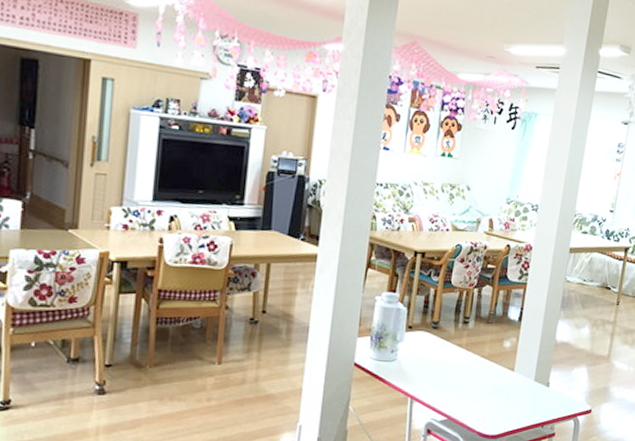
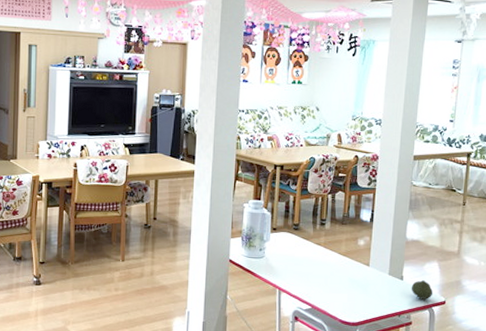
fruit: none [556,387,579,408] -> present [411,280,432,299]

